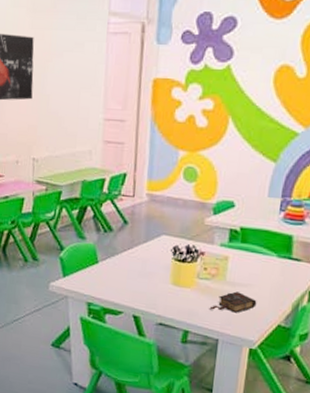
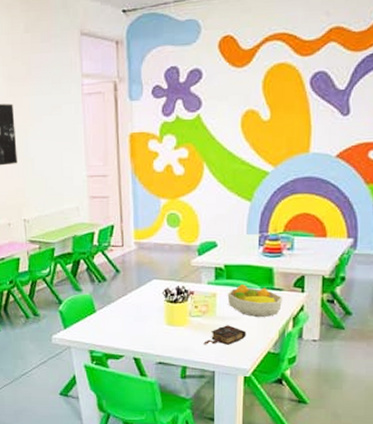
fruit bowl: none [240,250,301,288] -> present [227,285,283,317]

